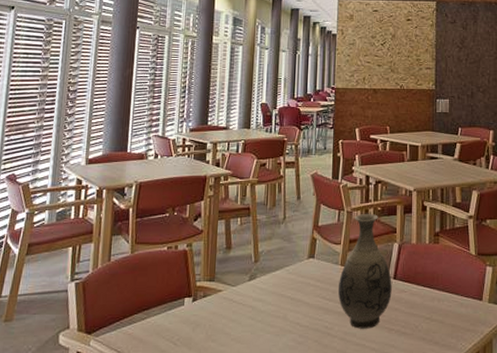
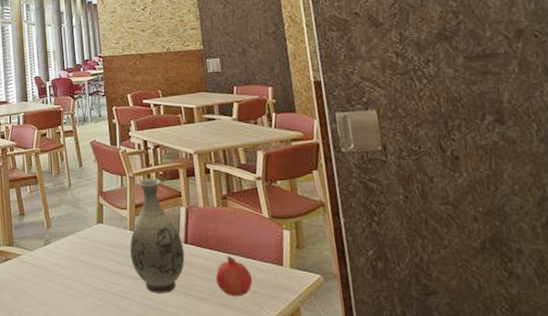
fruit: none [418,291,453,331] -> present [215,256,253,297]

